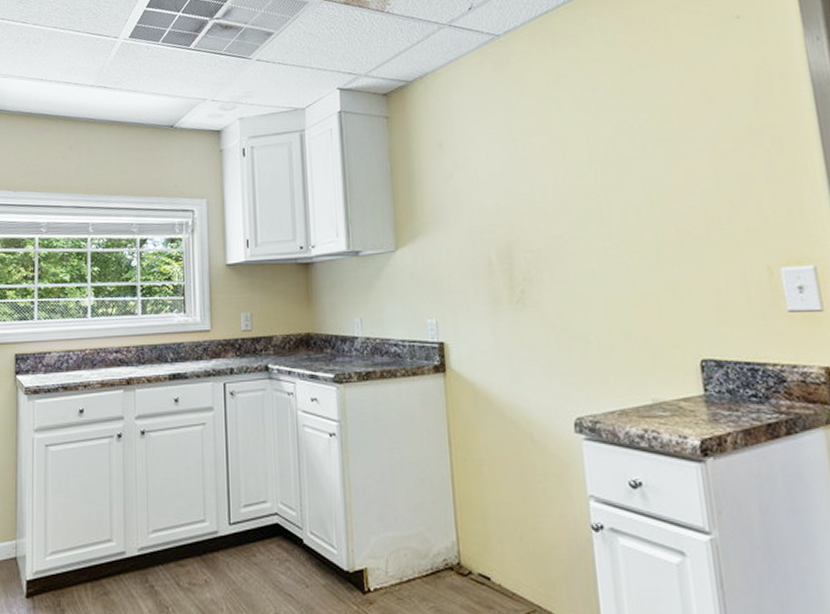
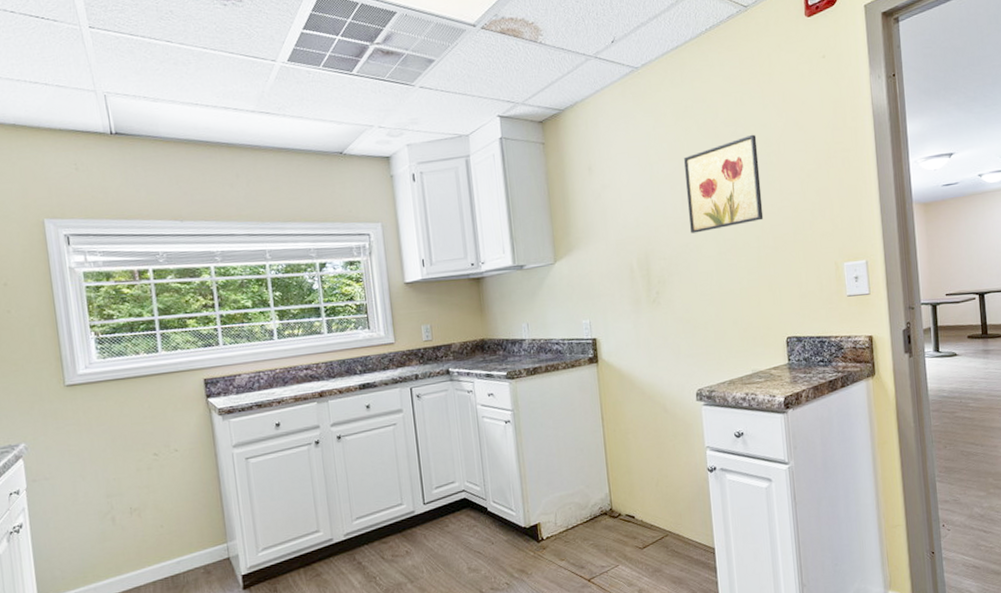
wall art: none [556,107,663,223] -> present [684,134,764,233]

